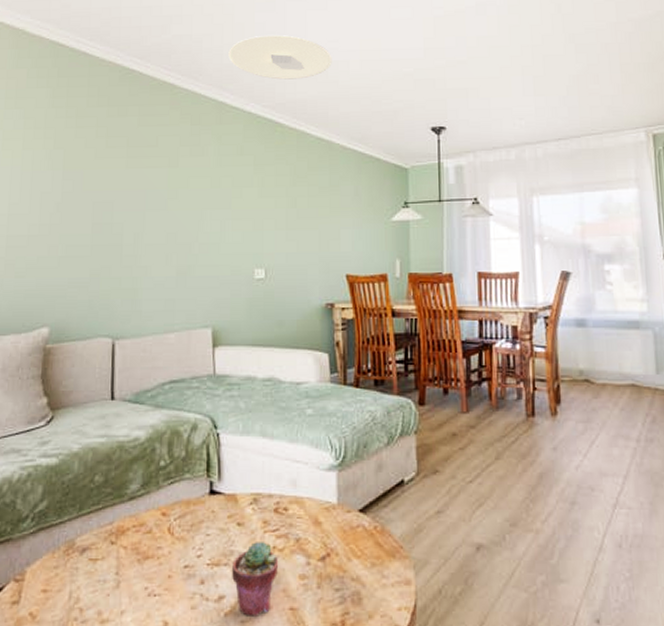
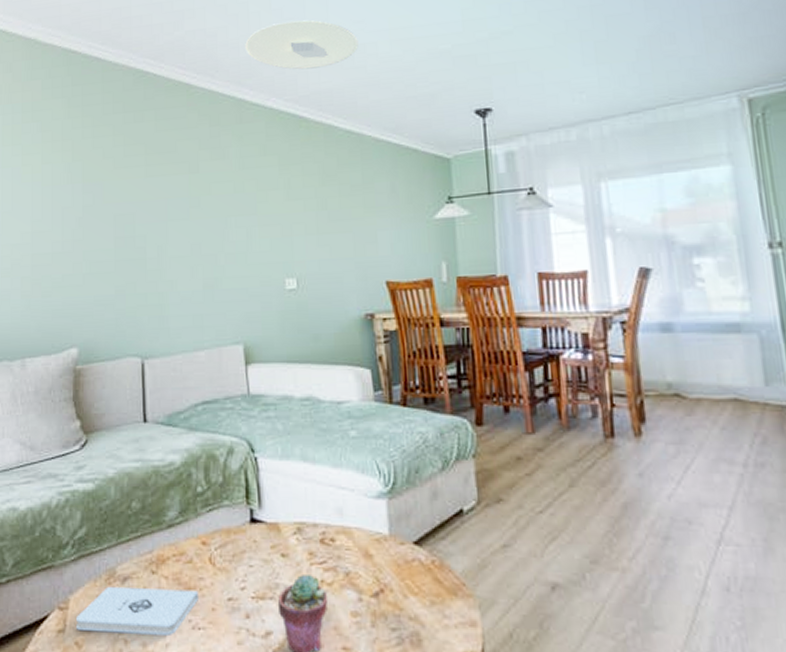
notepad: none [30,557,156,603] -> present [75,586,198,635]

